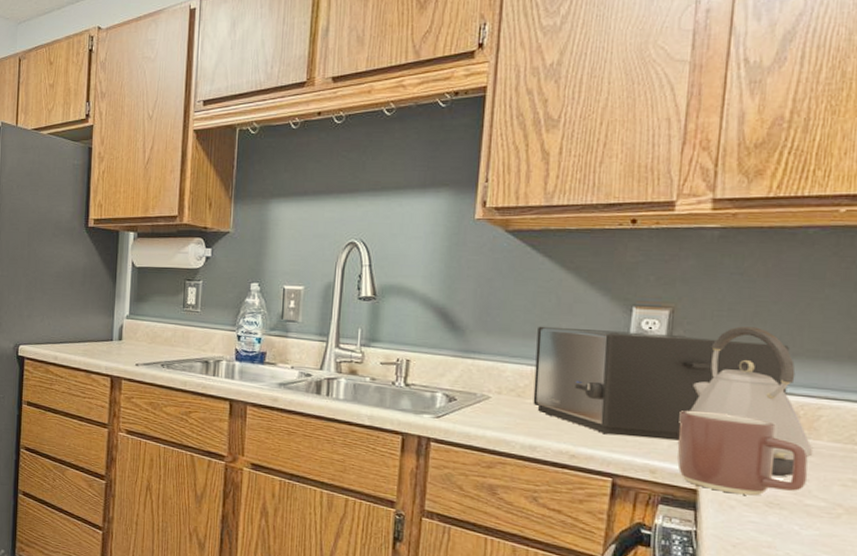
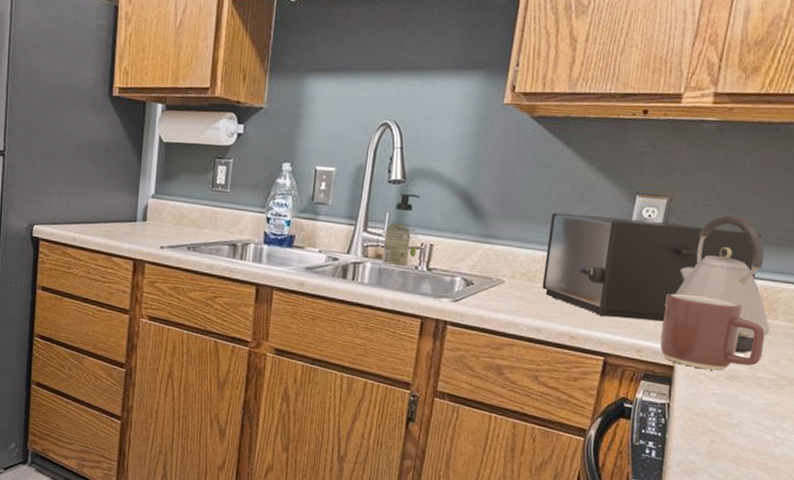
soap dispenser: none [356,309,394,382] -> present [381,193,421,267]

